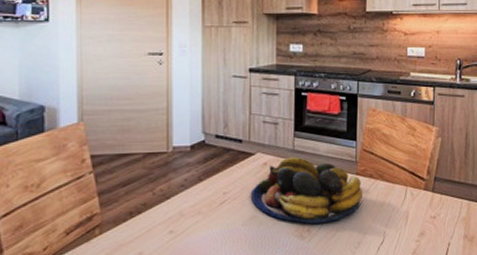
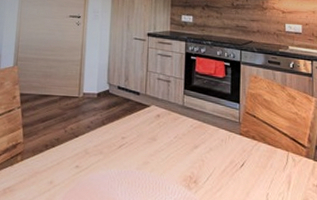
fruit bowl: present [252,156,363,225] -> none [146,112,247,178]

